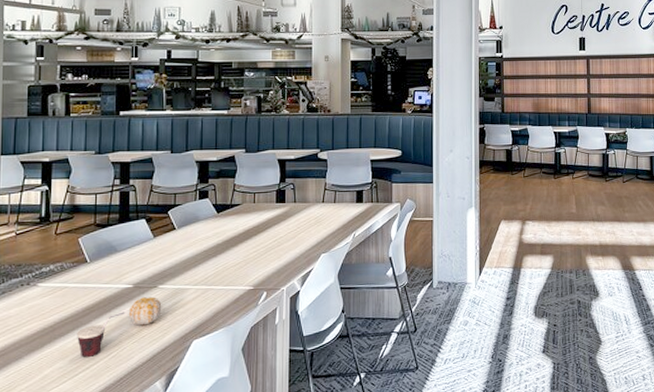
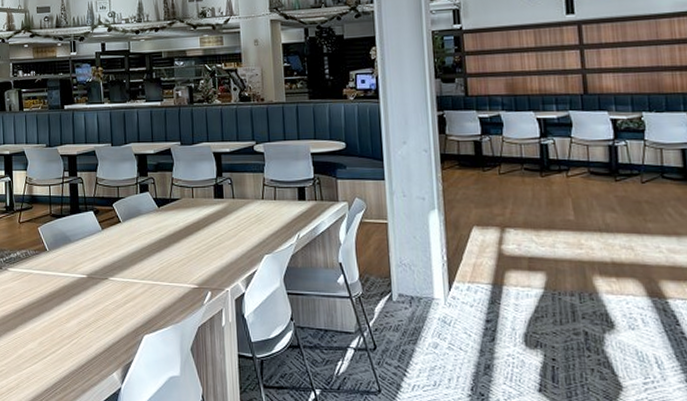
cup: present [77,311,124,357] -> none [43,301,81,341]
fruit: present [128,297,162,326] -> none [84,288,114,316]

